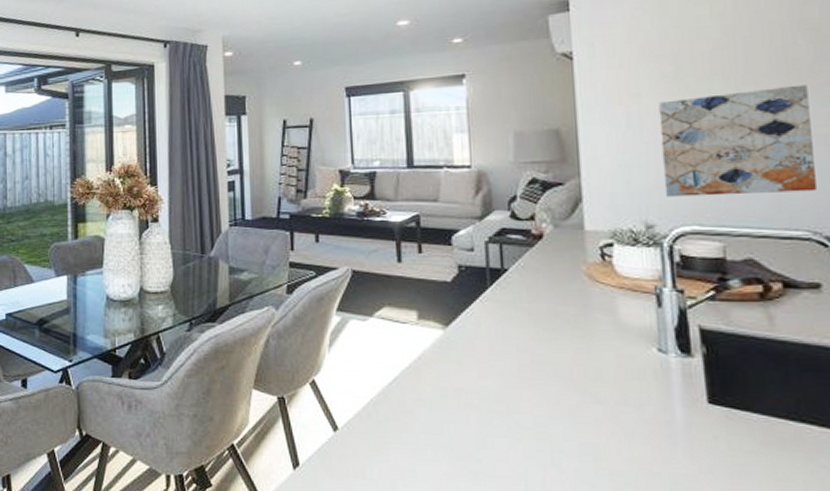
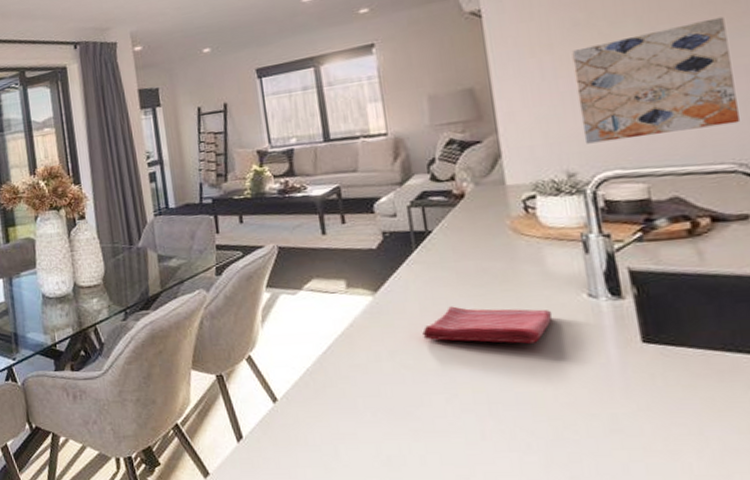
dish towel: none [490,348,622,394] -> present [422,306,553,344]

